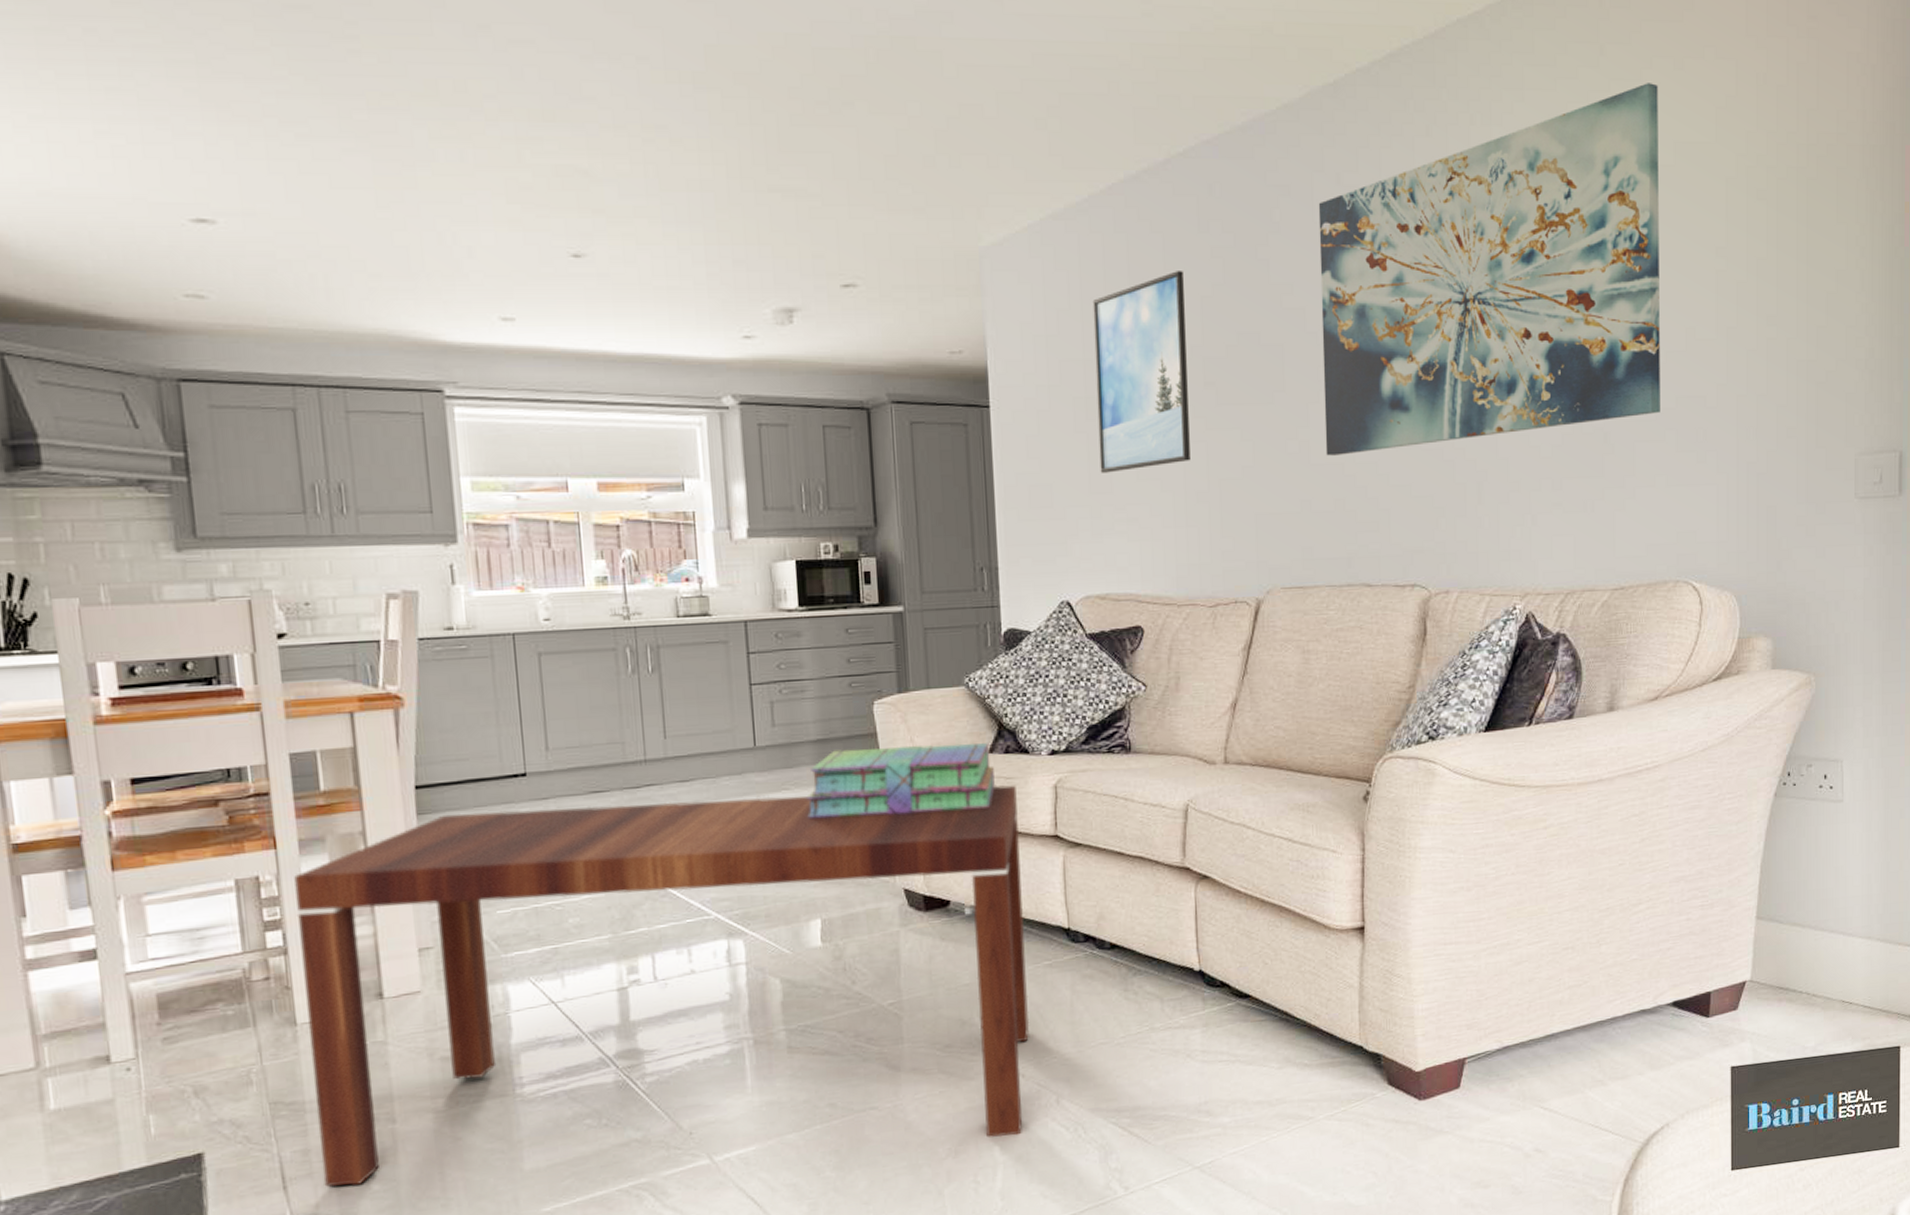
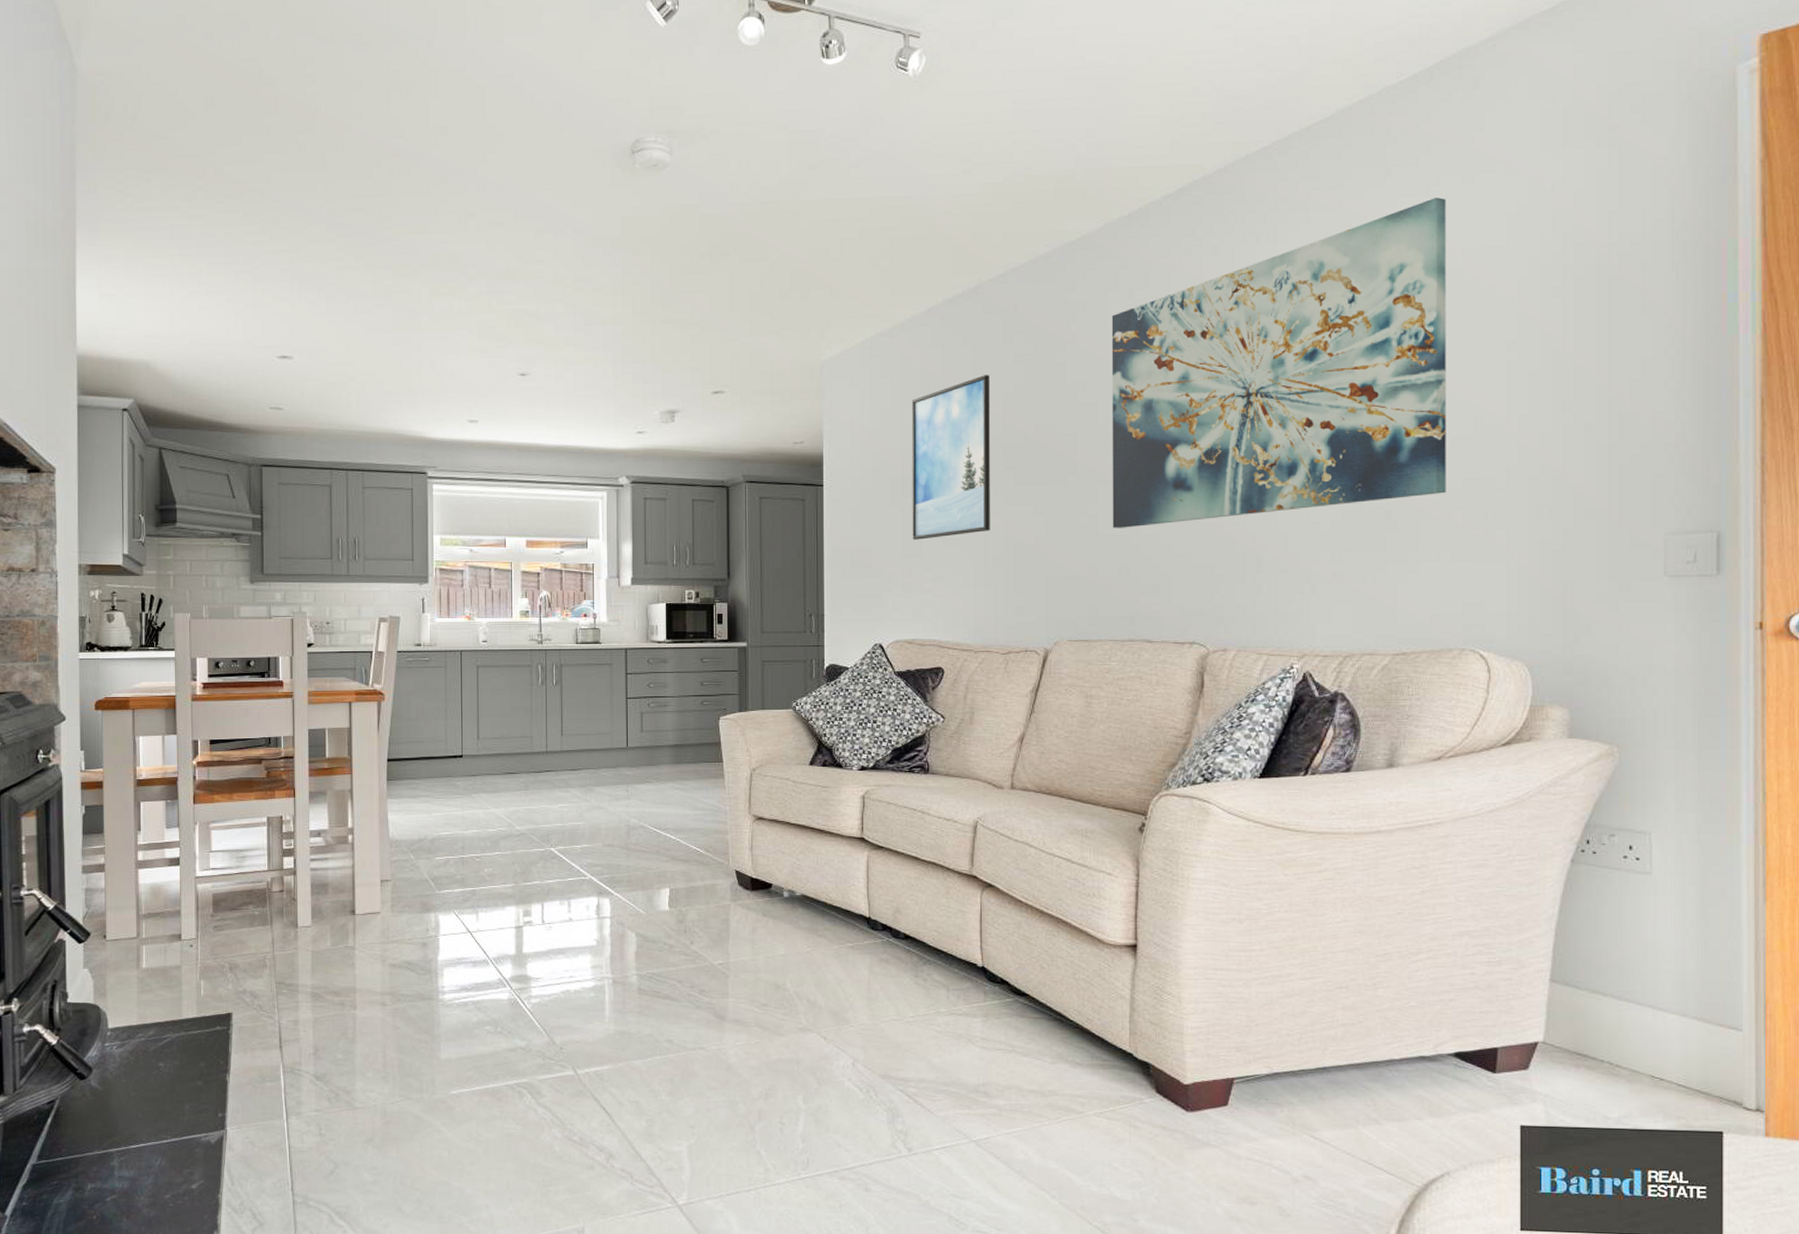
coffee table: present [294,785,1030,1187] -> none [304,782,833,1089]
stack of books: present [806,743,996,818] -> none [664,754,814,810]

